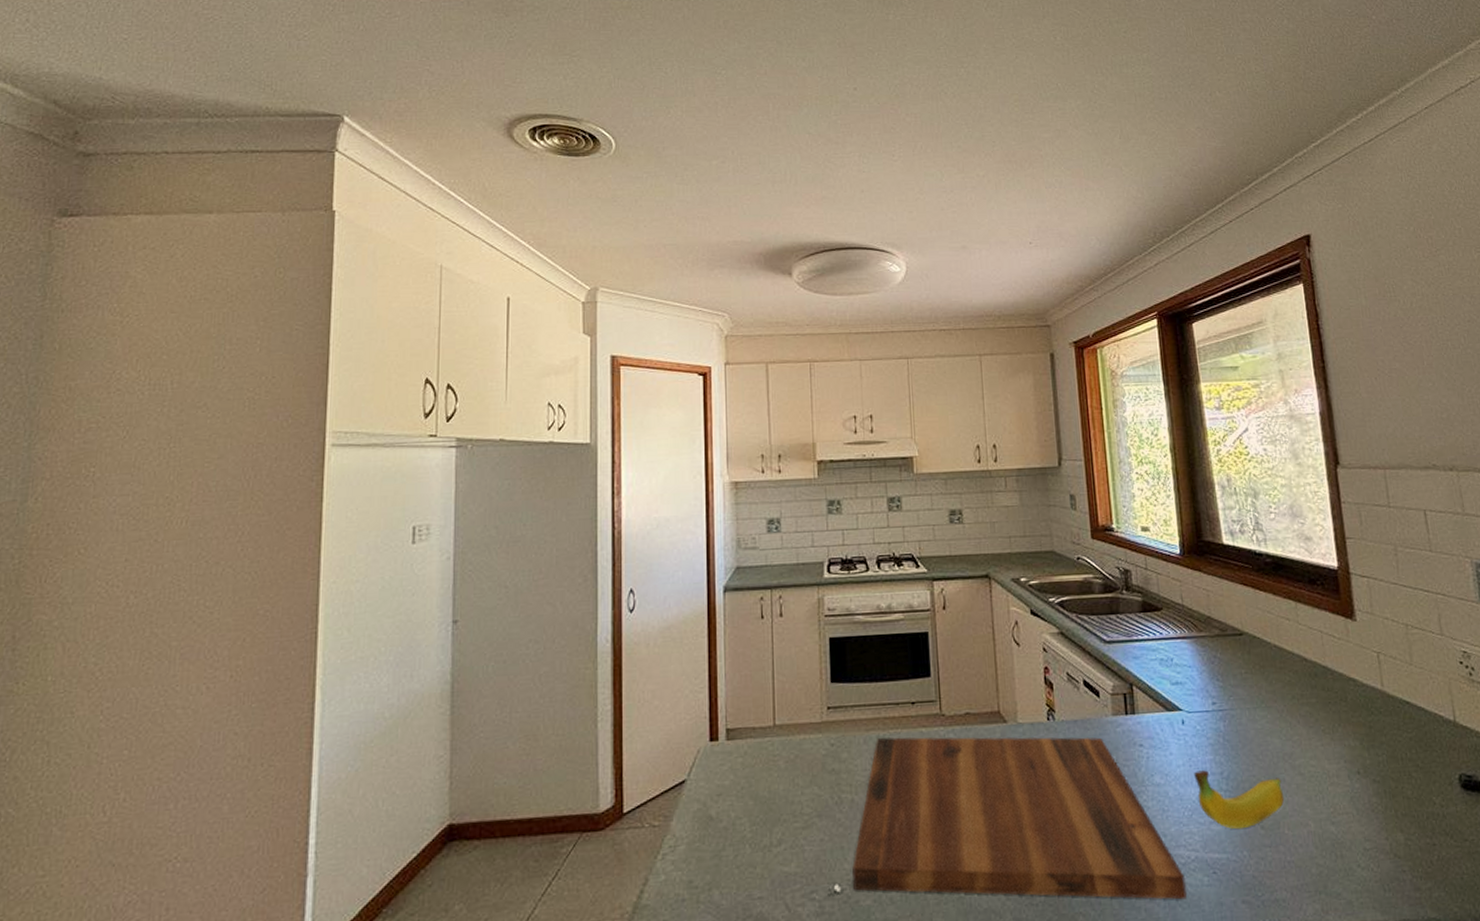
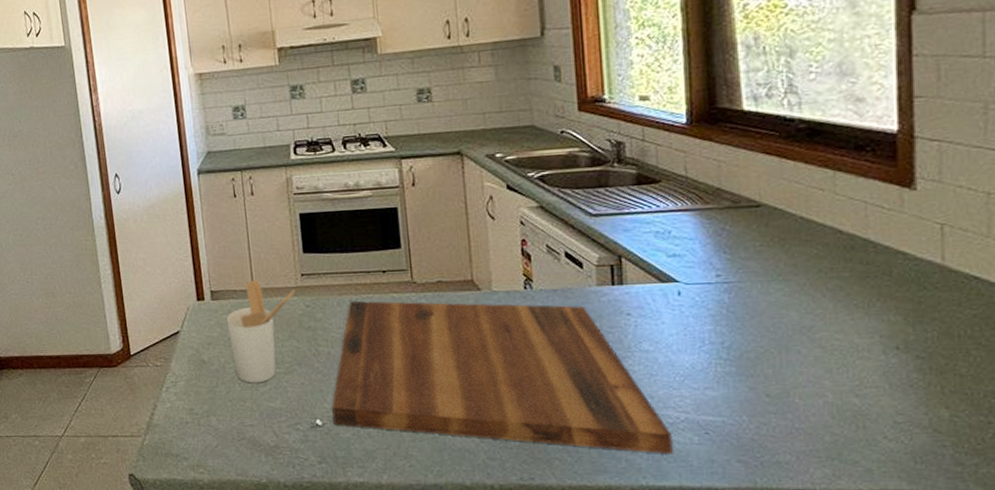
utensil holder: none [741,714,820,843] -> present [226,280,295,383]
fruit: present [1194,770,1285,830] -> none [689,339,798,396]

